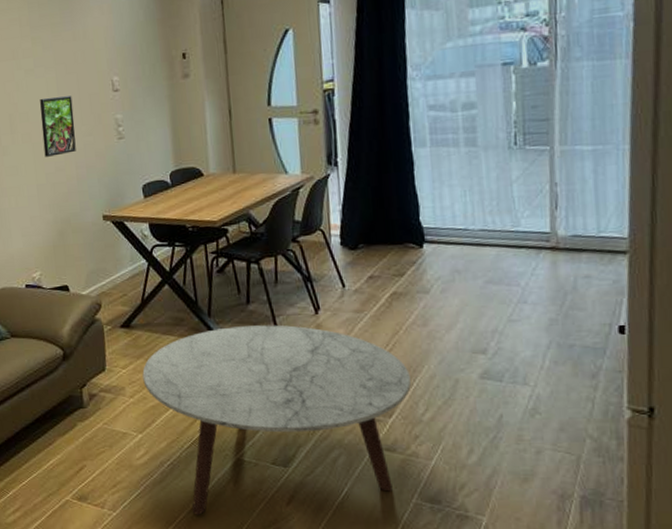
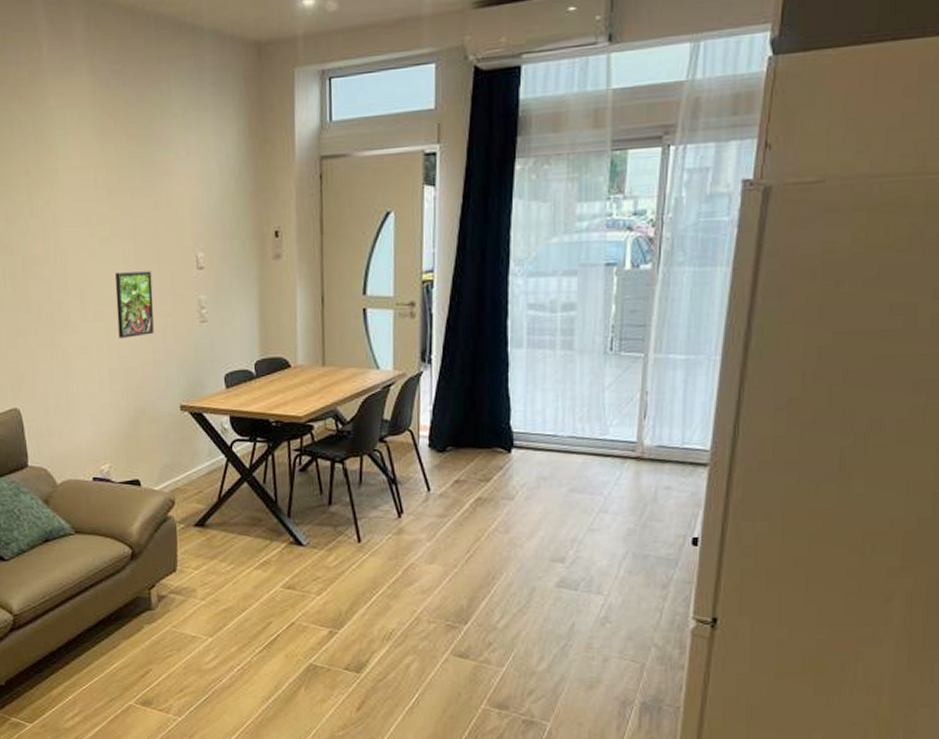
coffee table: present [142,325,411,515] -> none [215,528,488,720]

